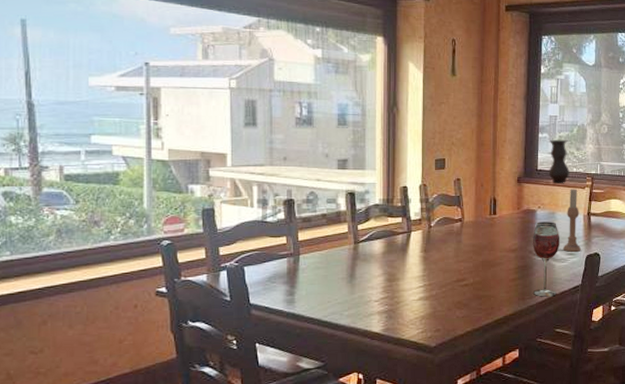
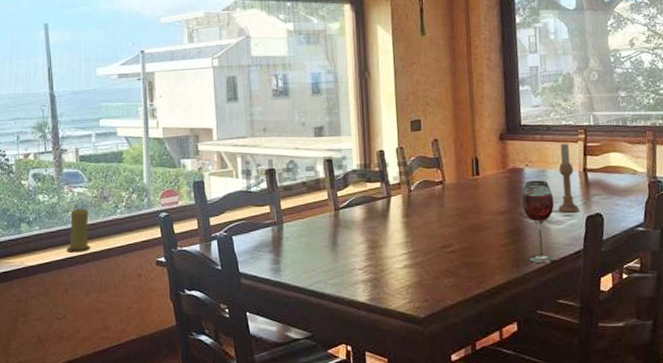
candle: none [45,233,76,282] -> present [66,208,91,254]
vase: present [548,139,570,183] -> none [531,90,558,138]

